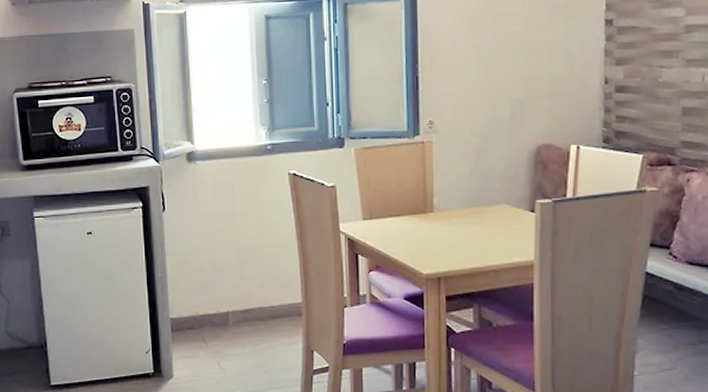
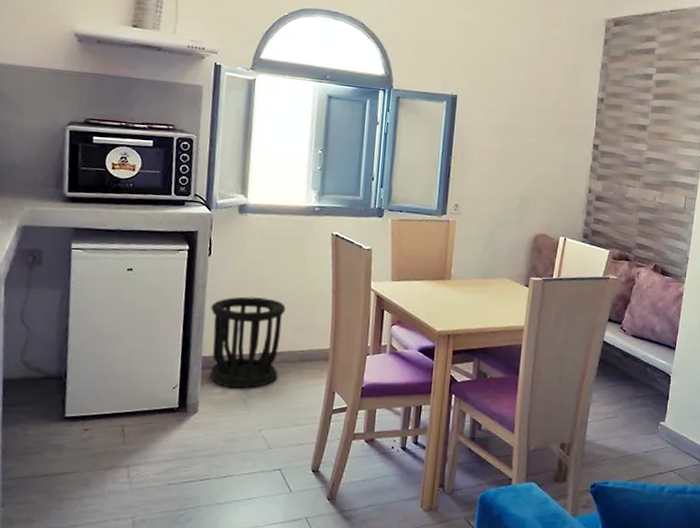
wastebasket: none [172,251,250,351] -> present [210,296,286,389]

